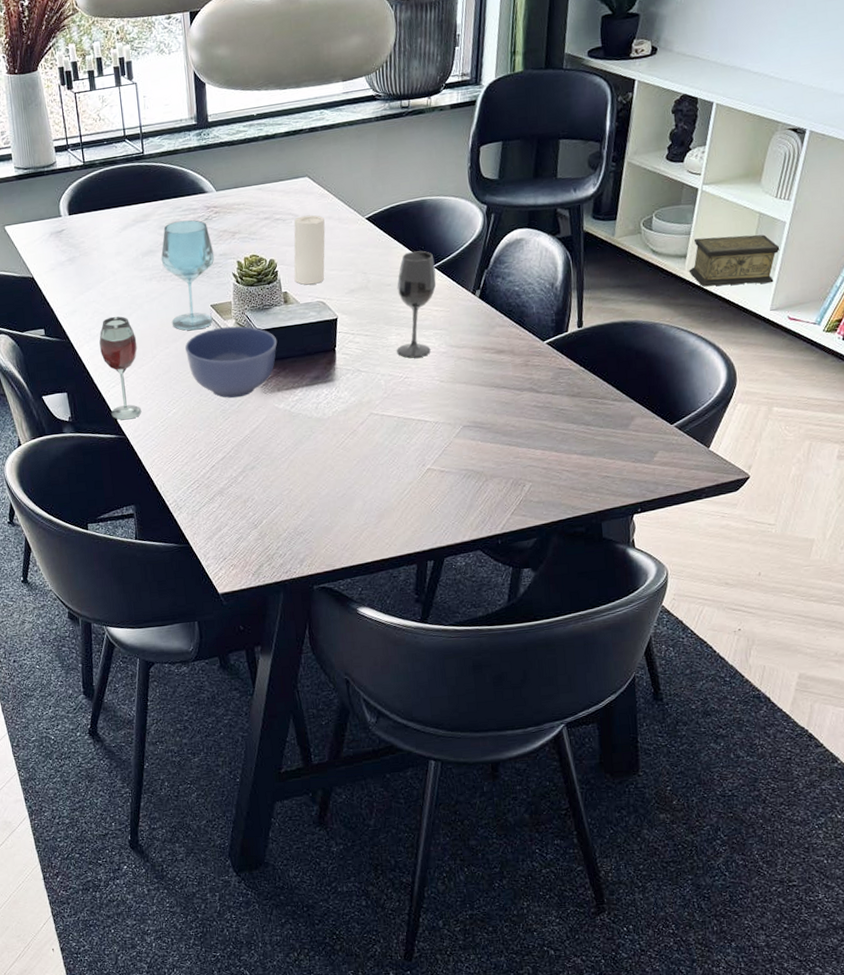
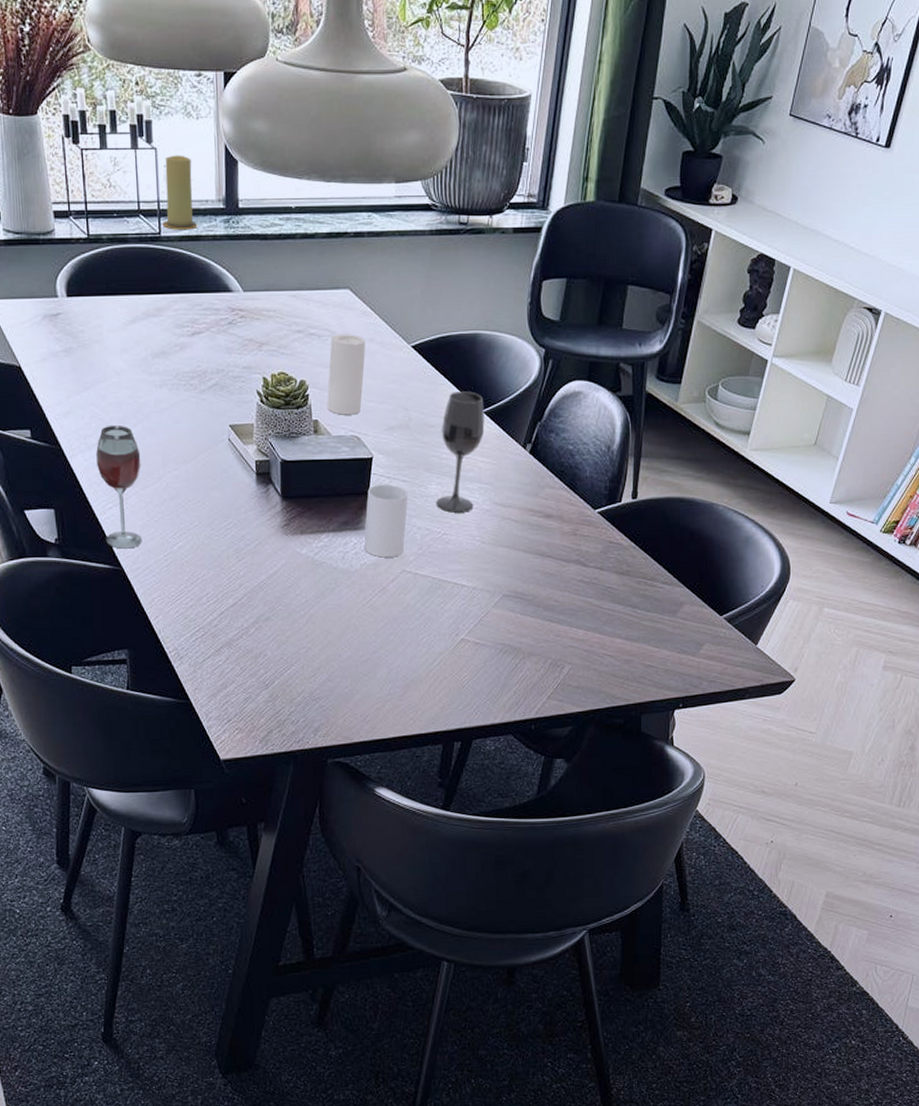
candle: none [144,85,174,148] -> present [162,155,197,230]
wine glass: present [161,220,215,331] -> none [174,321,237,453]
bowl: present [185,326,278,398] -> none [197,453,304,537]
cup: none [334,339,371,404] -> present [364,484,408,558]
decorative box: present [688,234,780,287] -> none [751,415,845,474]

